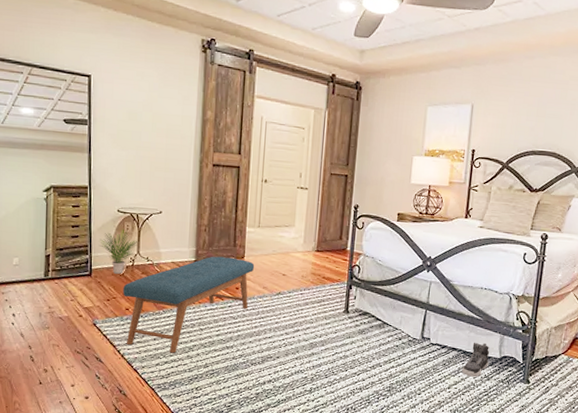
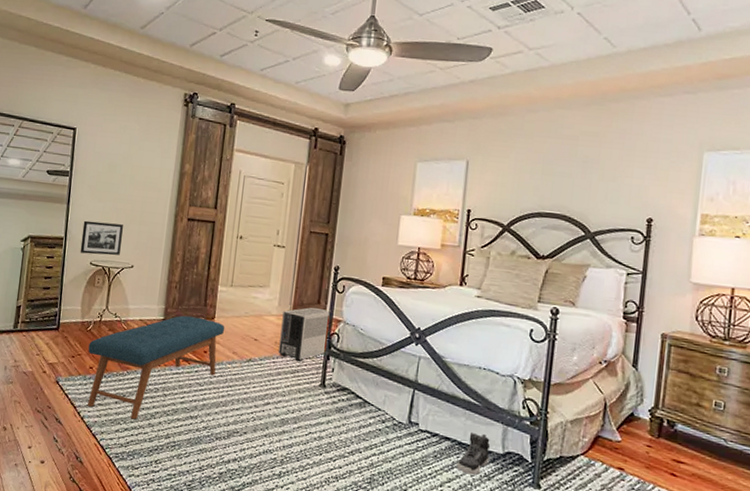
potted plant: present [98,229,138,274] -> none [69,282,108,330]
picture frame: none [106,169,148,203] -> present [80,220,123,256]
air purifier: none [305,243,352,293] -> present [278,307,331,362]

